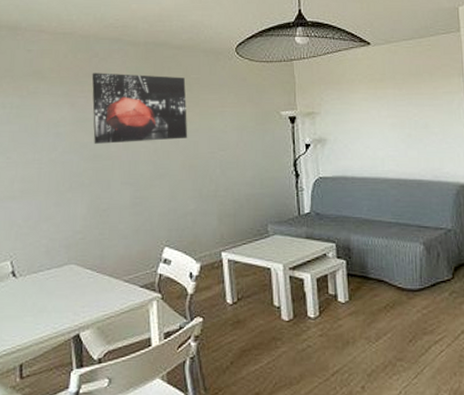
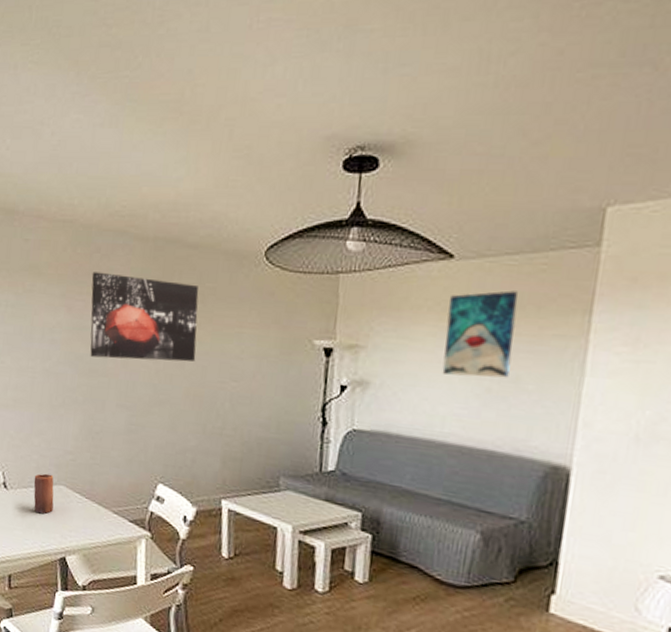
candle: none [43,255,65,296] -> present [33,473,54,514]
wall art: none [373,64,421,127] -> present [442,290,518,378]

